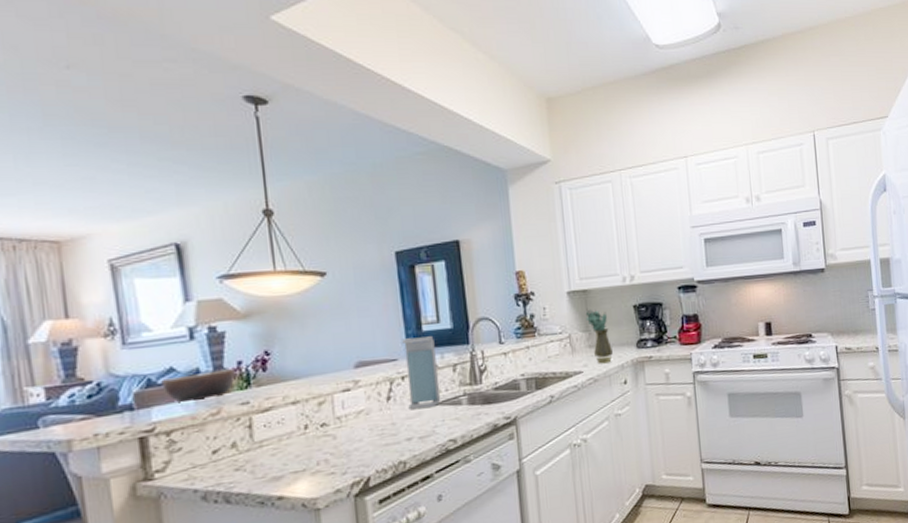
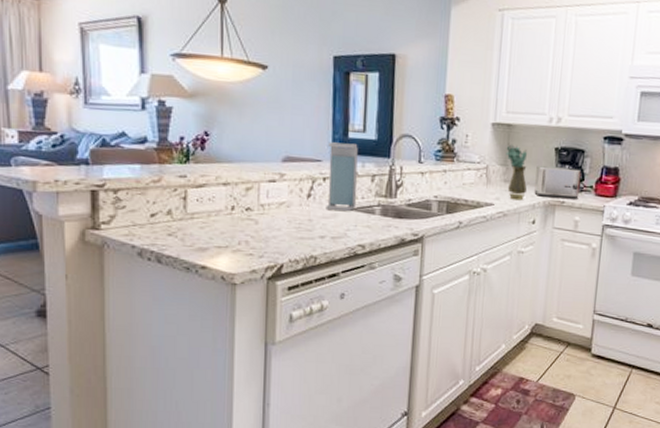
bowl: present [161,369,236,403] -> none [114,141,177,166]
toaster: none [618,321,665,357] -> present [534,165,583,200]

